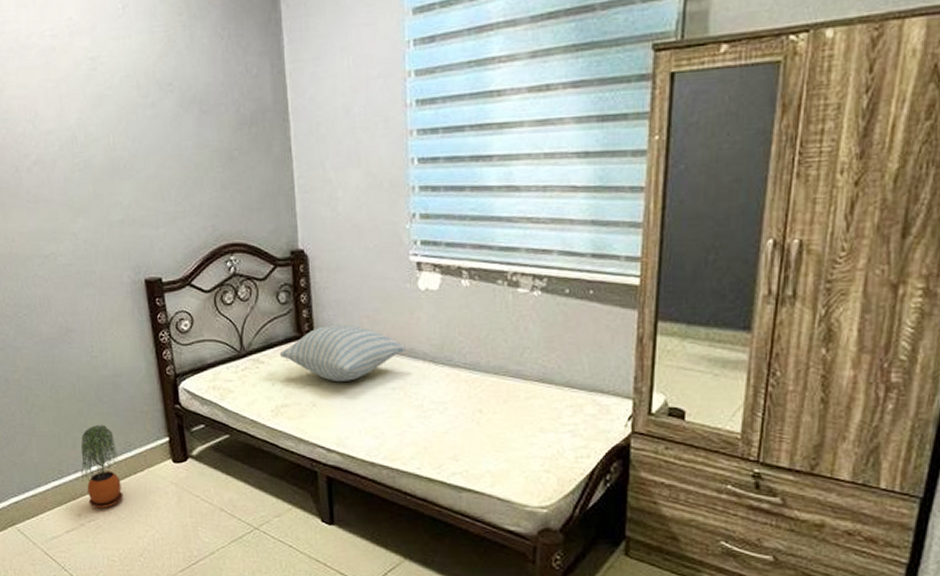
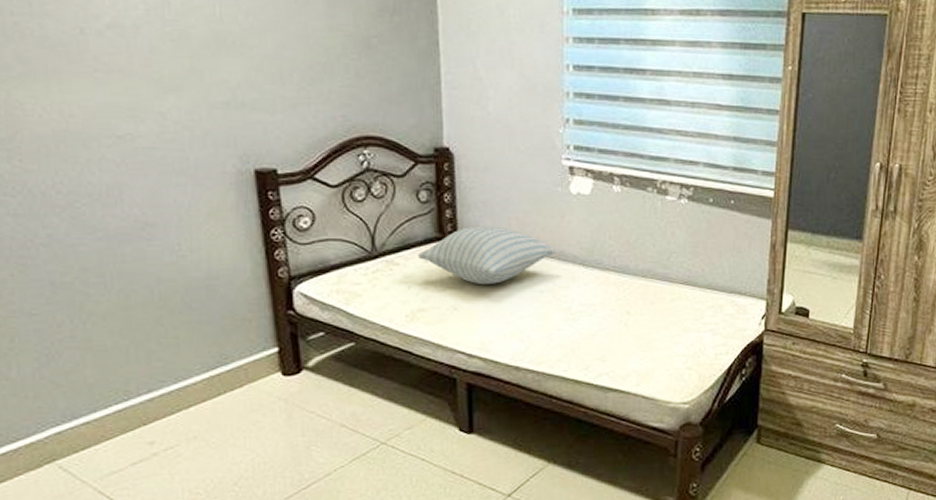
potted plant: present [80,424,123,509] -> none [157,334,214,434]

